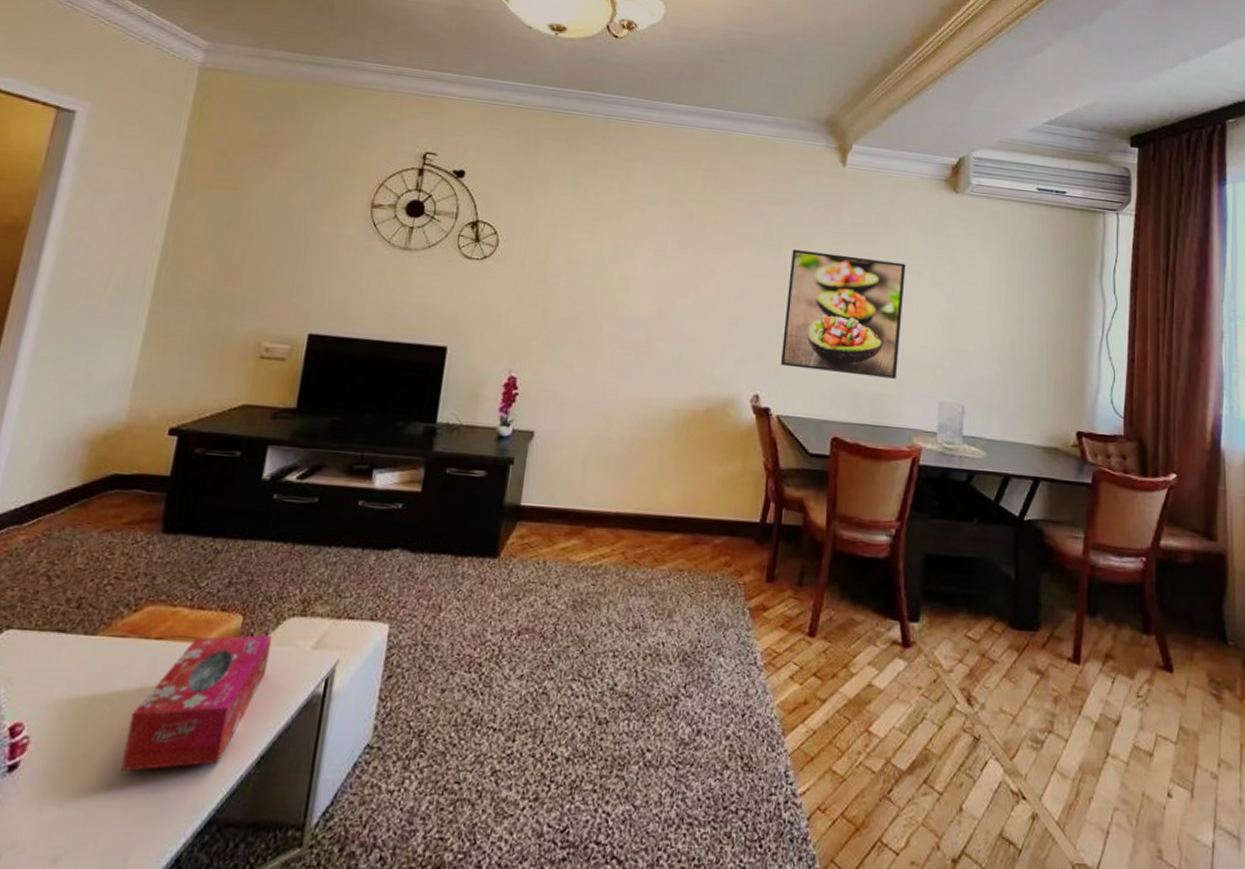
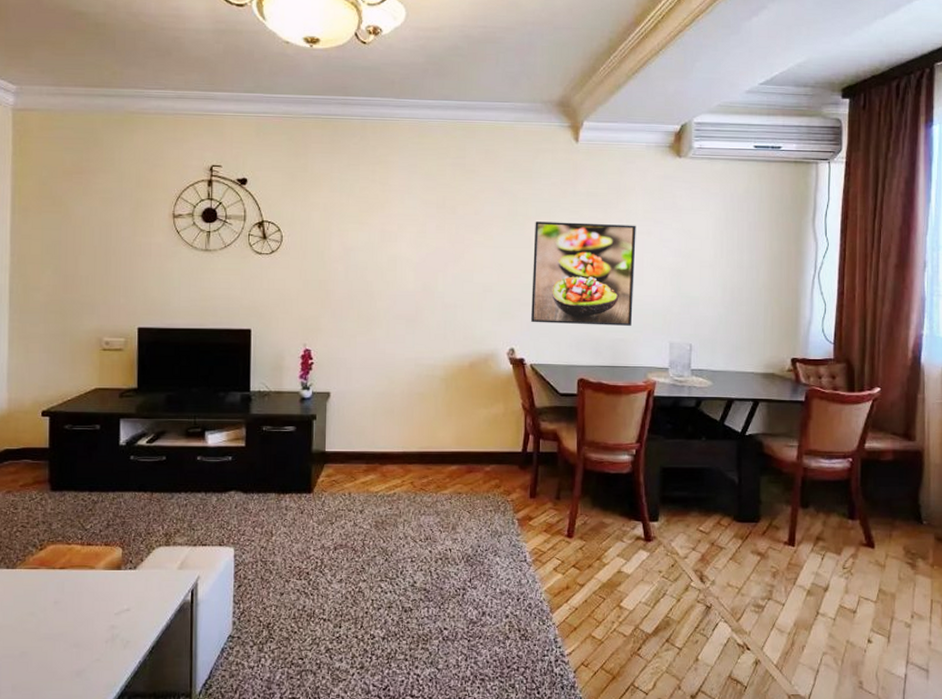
tissue box: present [121,635,273,771] -> none [51,562,147,662]

